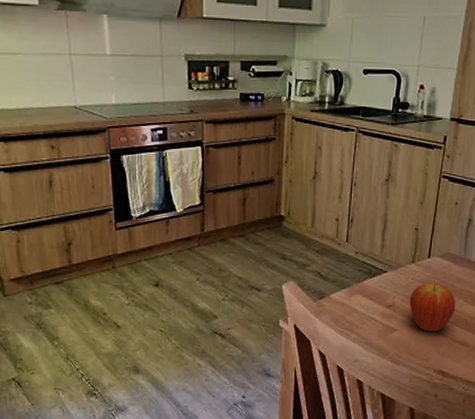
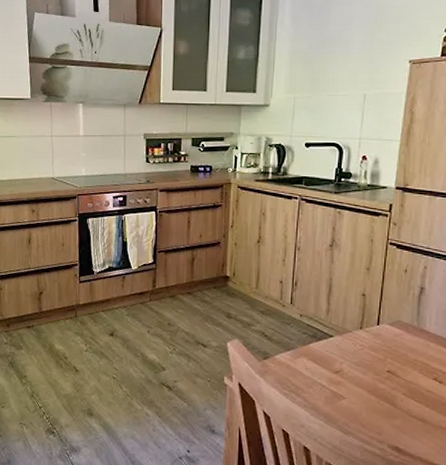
fruit: present [409,283,456,332] -> none [358,351,410,403]

